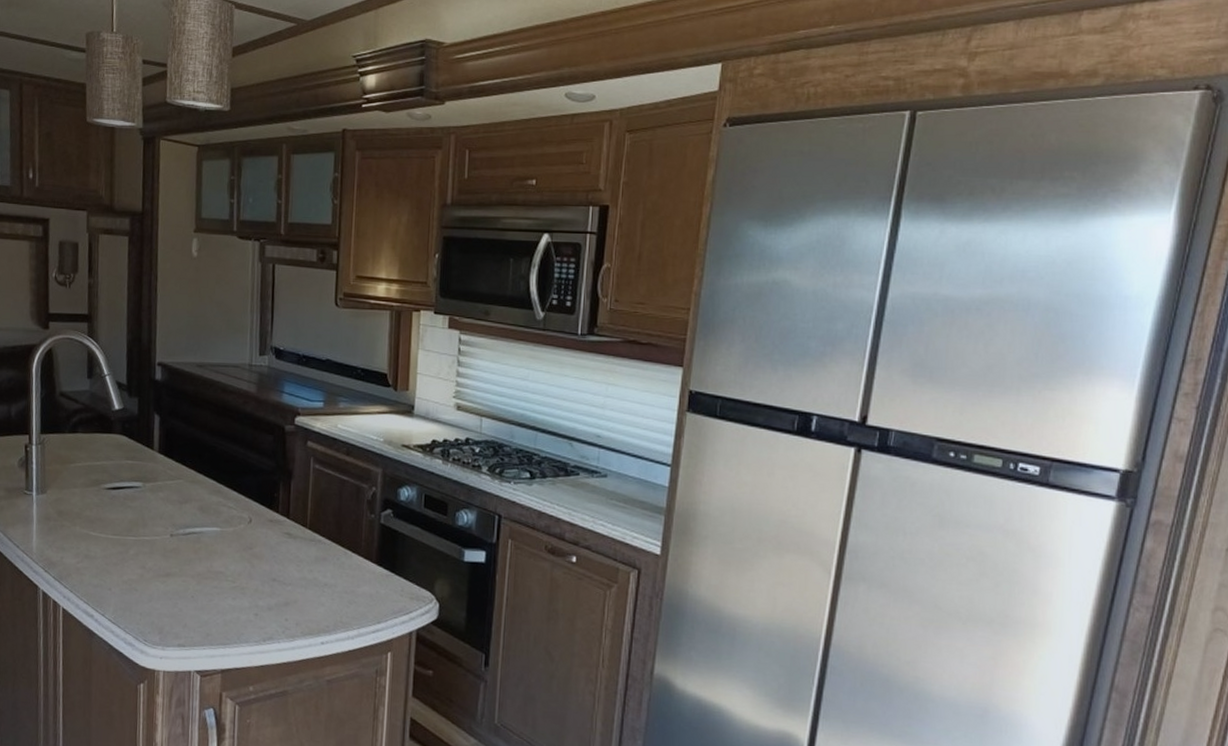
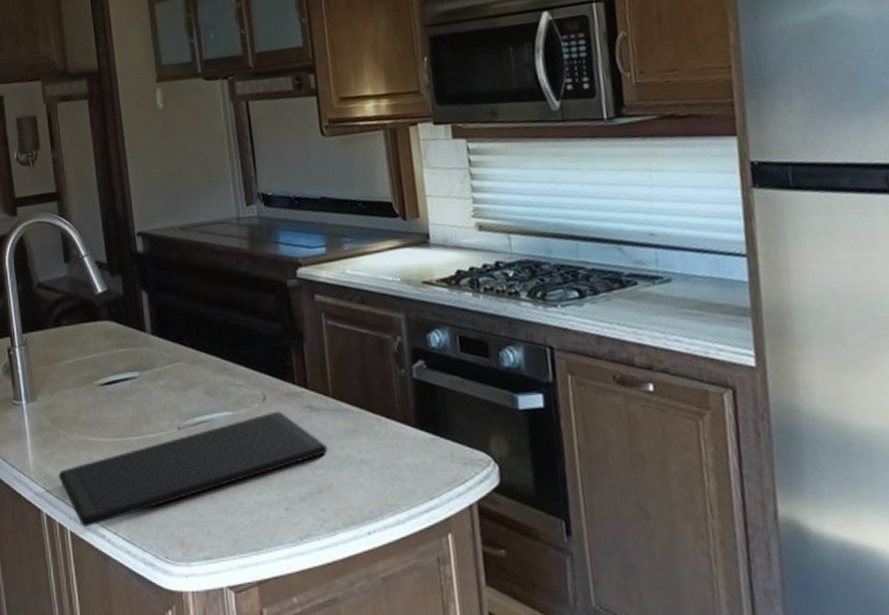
cutting board: none [58,533,299,606] -> present [58,411,328,527]

